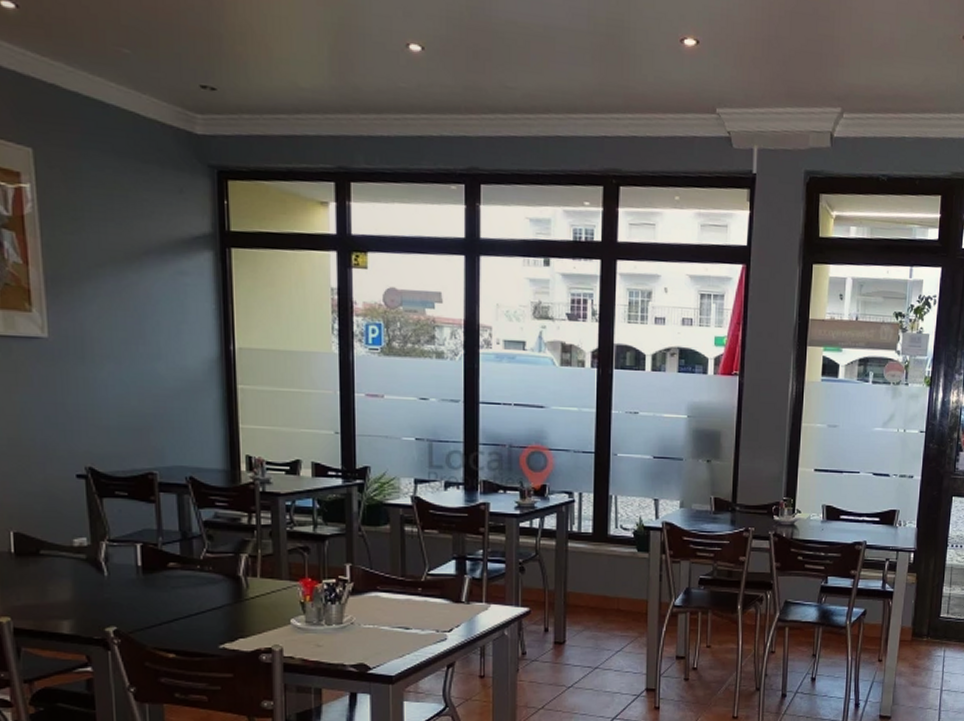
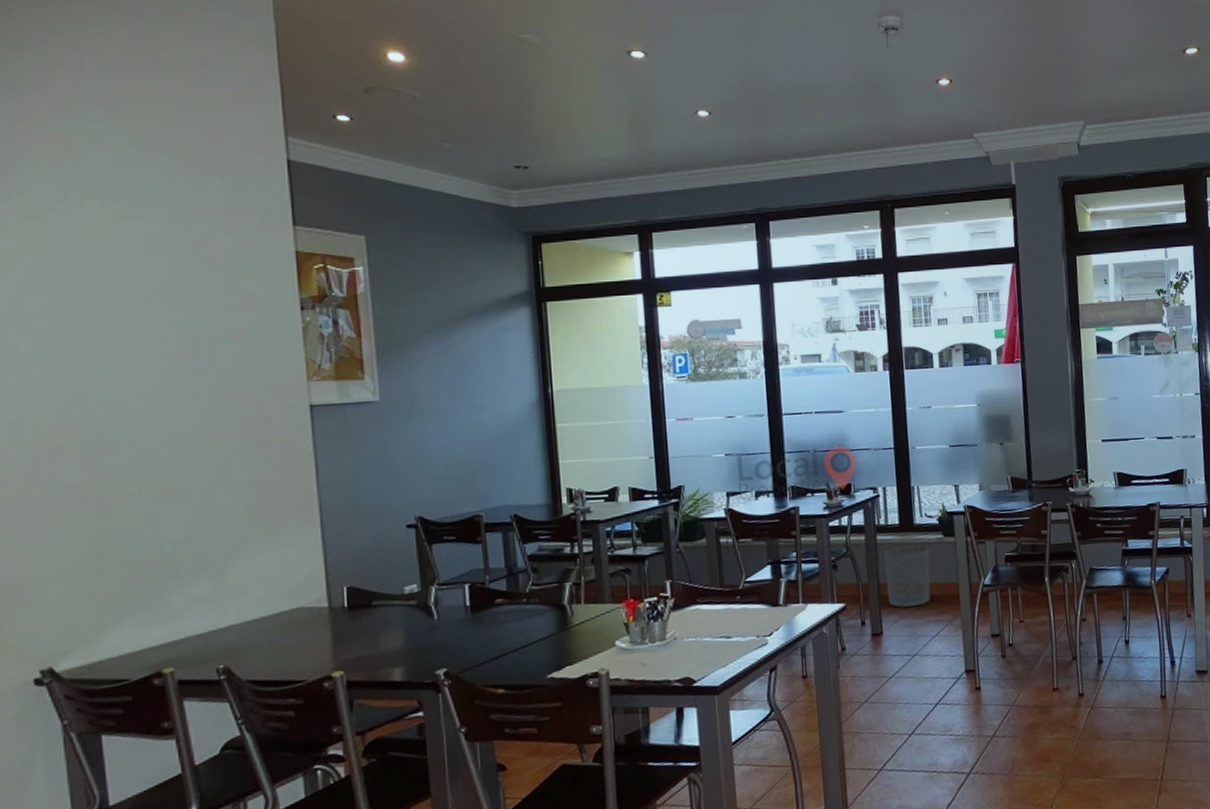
waste bin: none [574,557,622,618] -> present [884,546,931,608]

